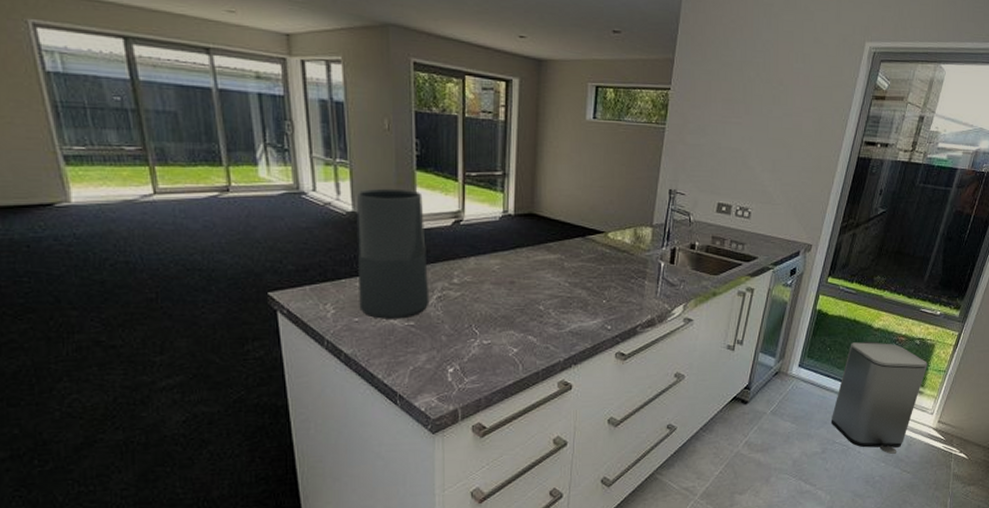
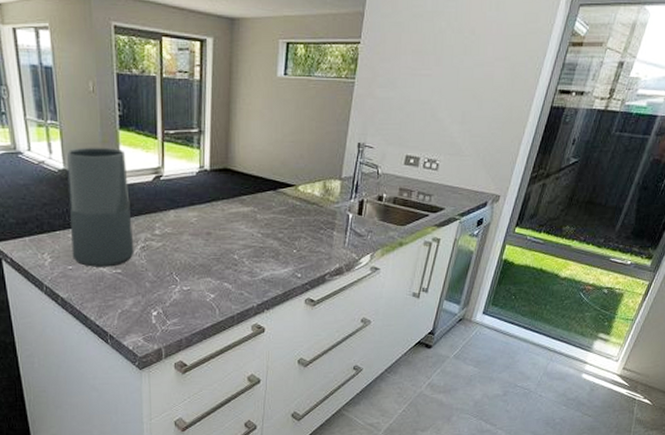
pedal bin: present [832,341,928,454] -> none [514,289,615,398]

